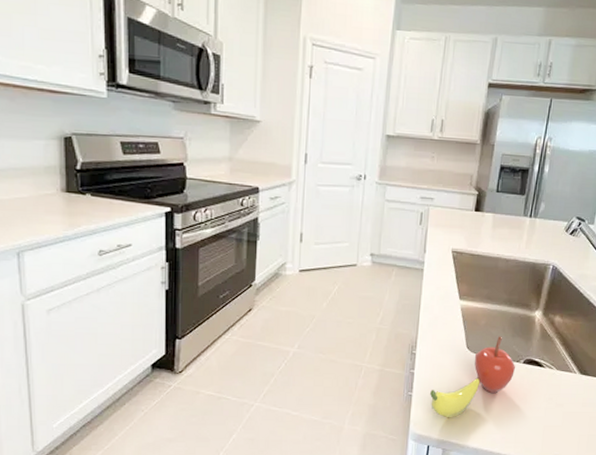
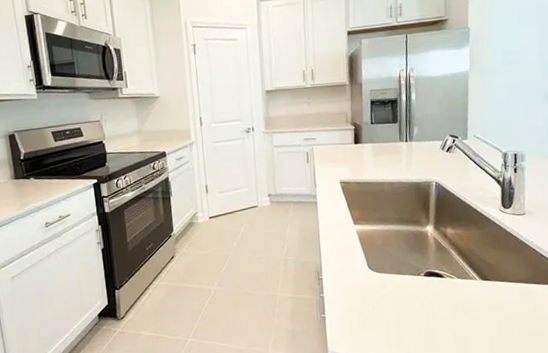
fruit: present [430,336,516,418] -> none [341,253,418,335]

